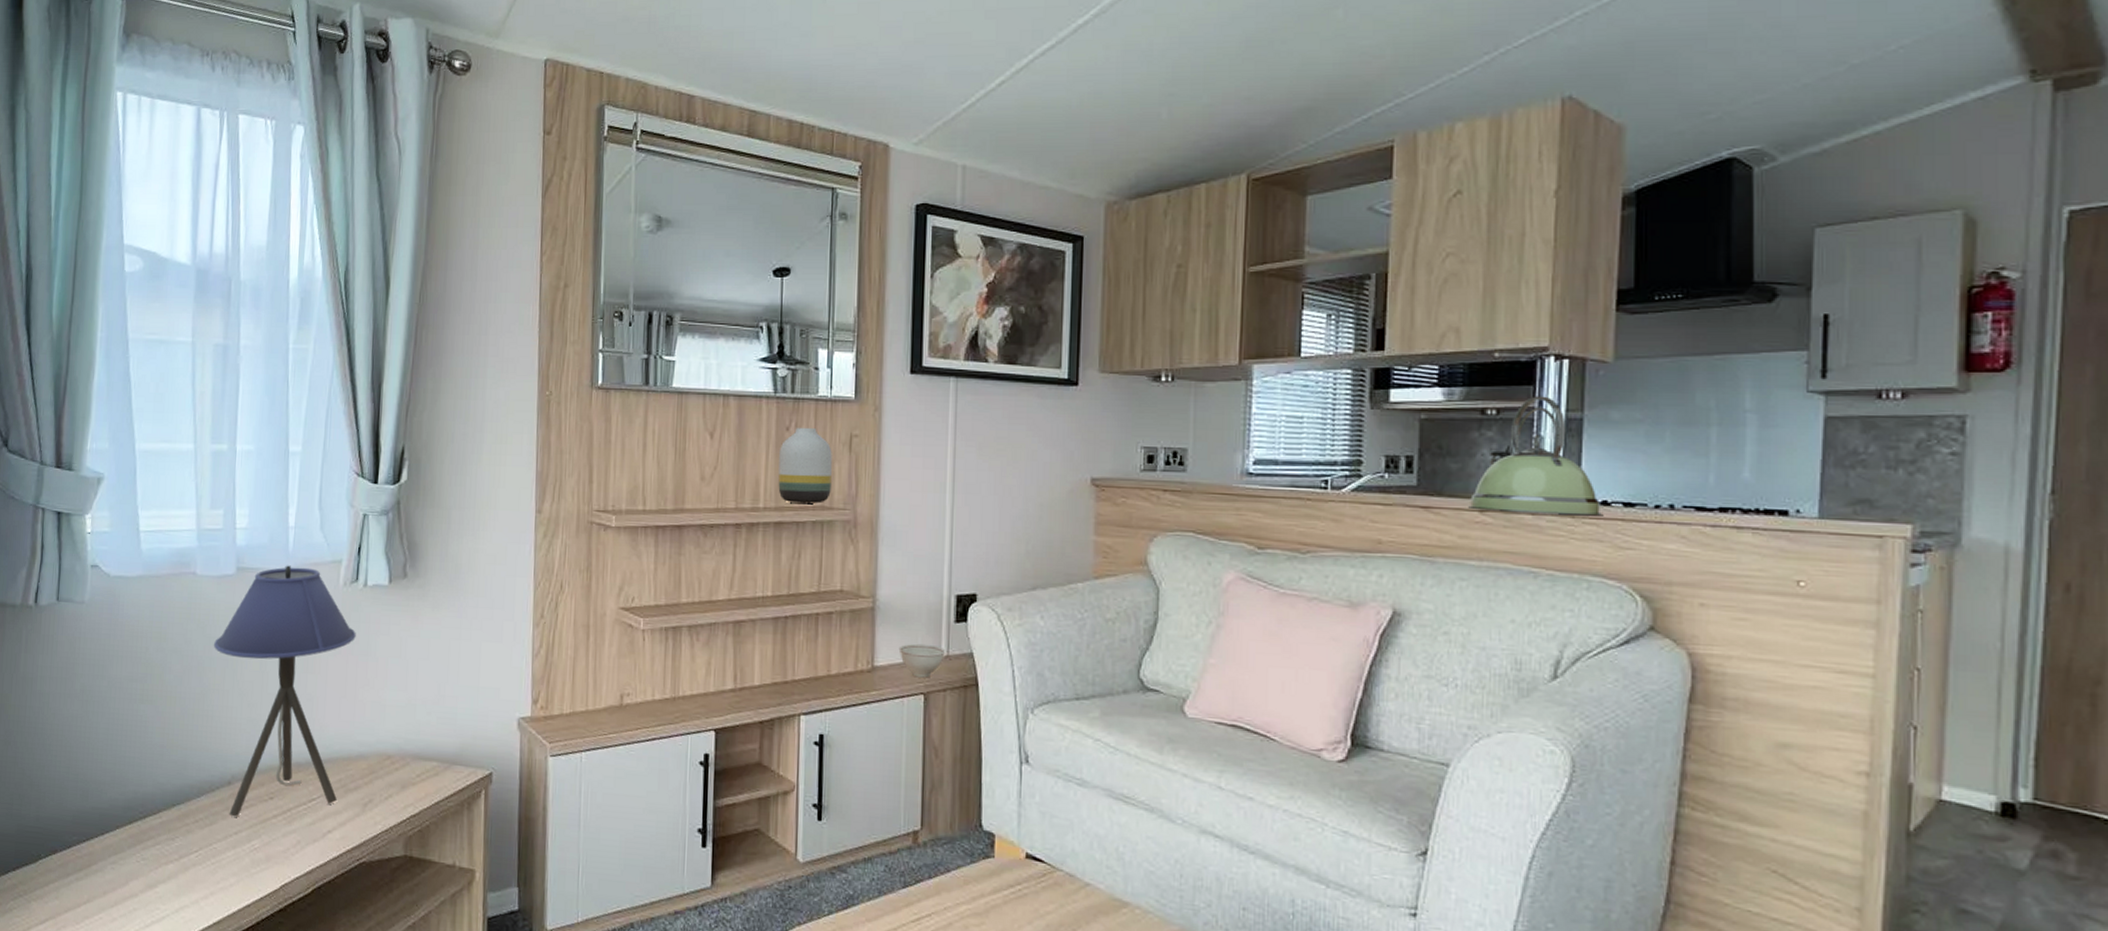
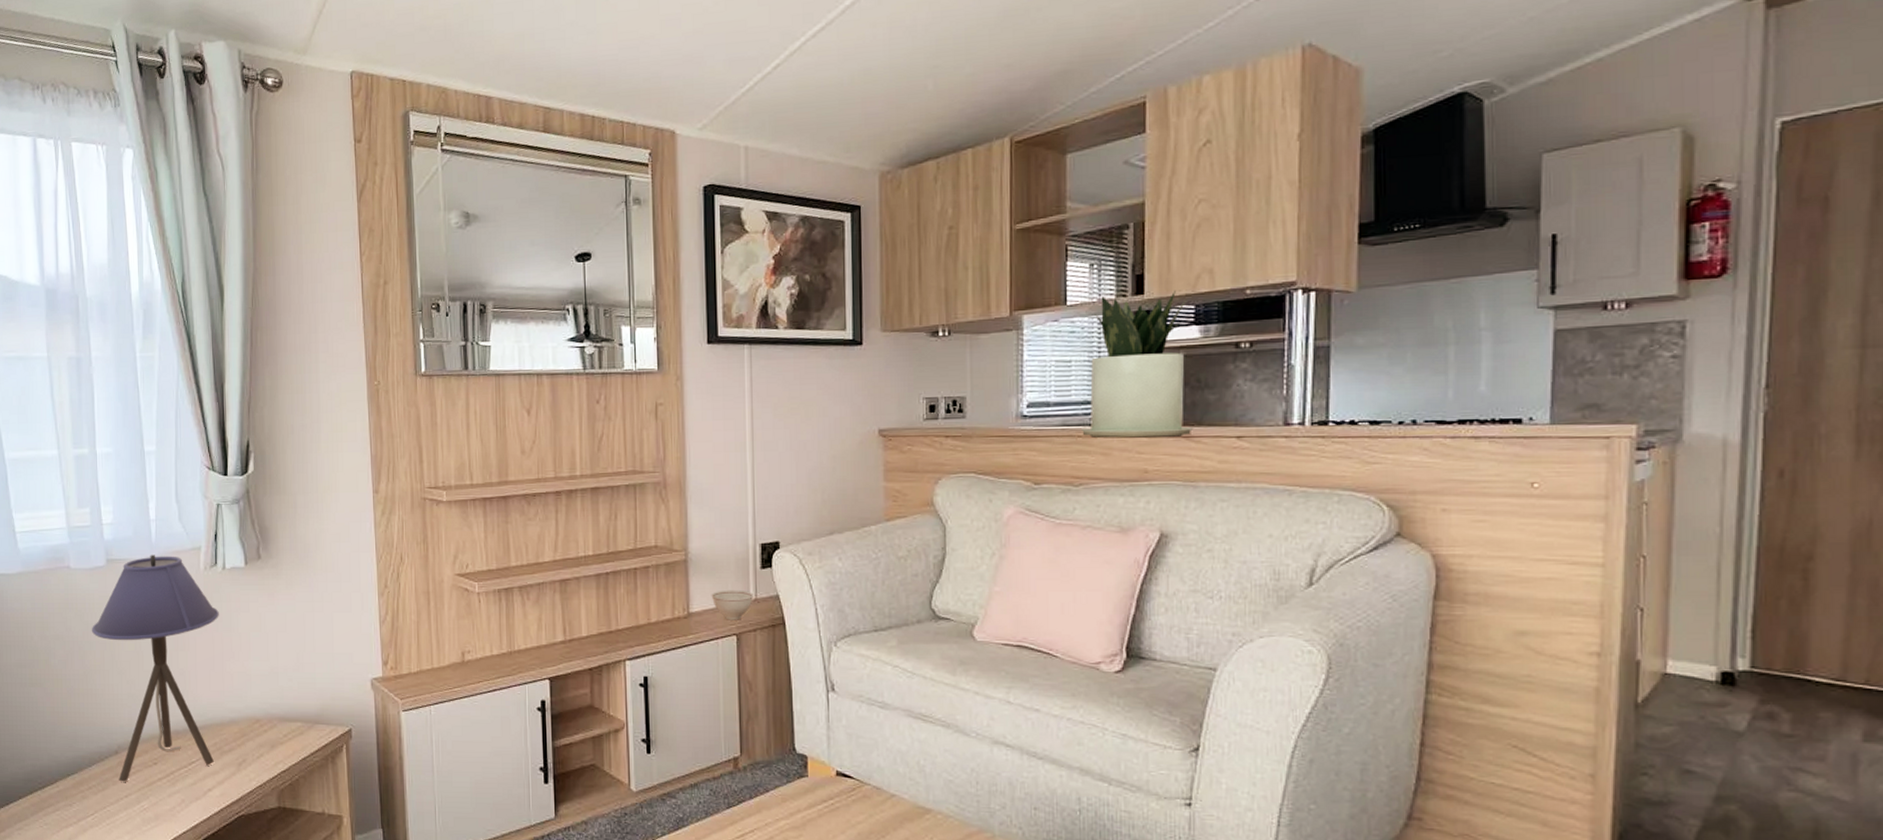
vase: present [778,427,832,504] -> none [592,399,641,470]
planter: none [1310,348,1432,507] -> present [1080,290,1193,439]
kettle: present [1468,396,1602,516] -> none [1226,327,1350,437]

